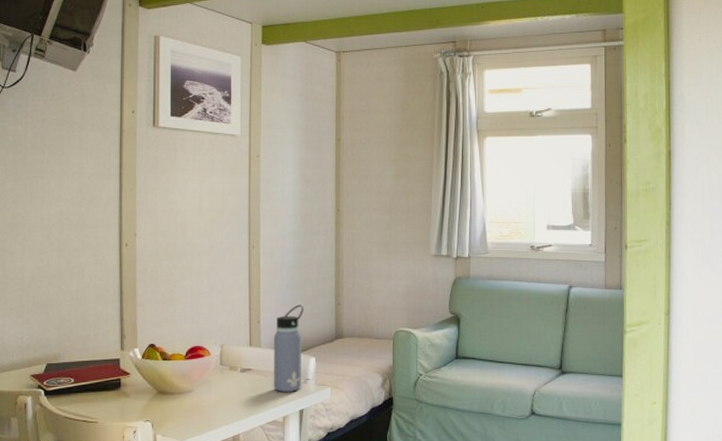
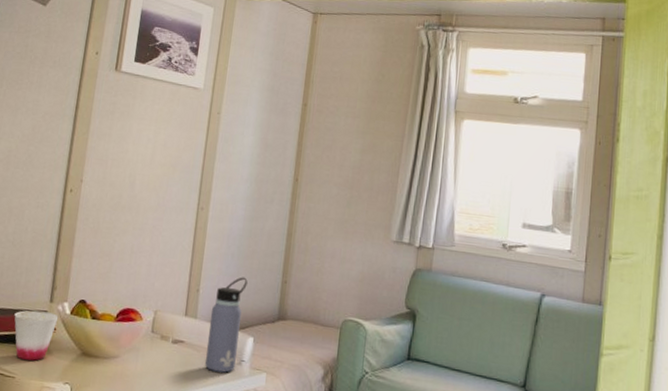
cup: none [88,359,131,406] -> present [14,310,59,361]

